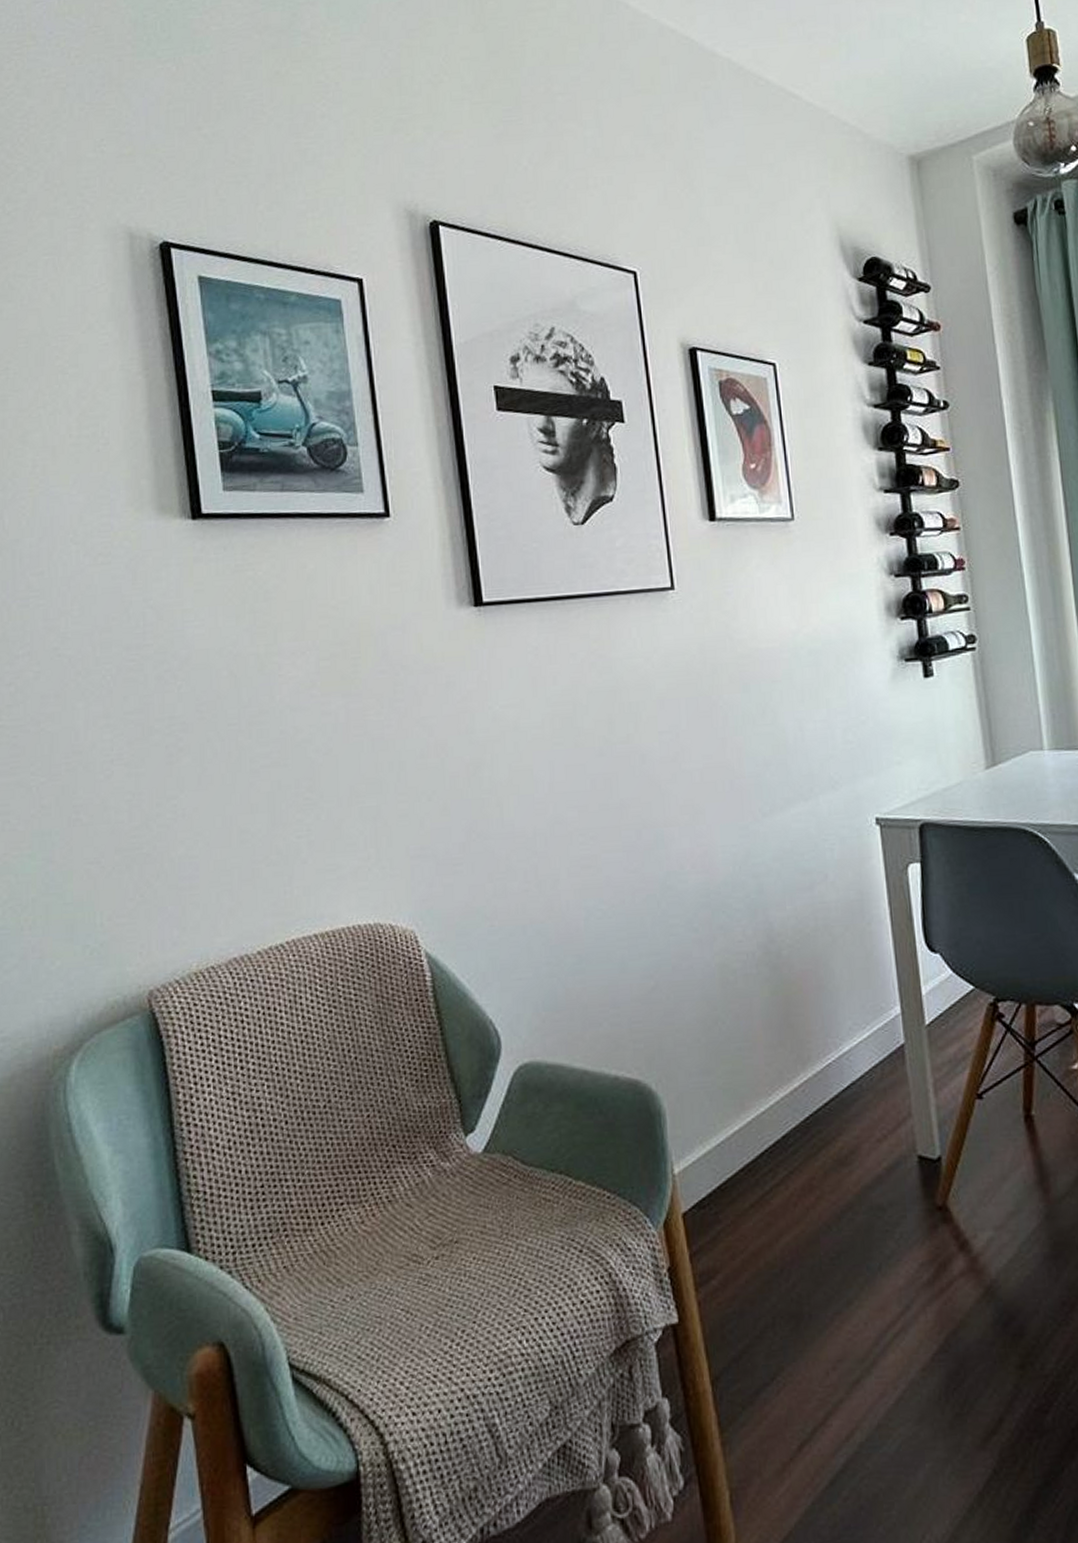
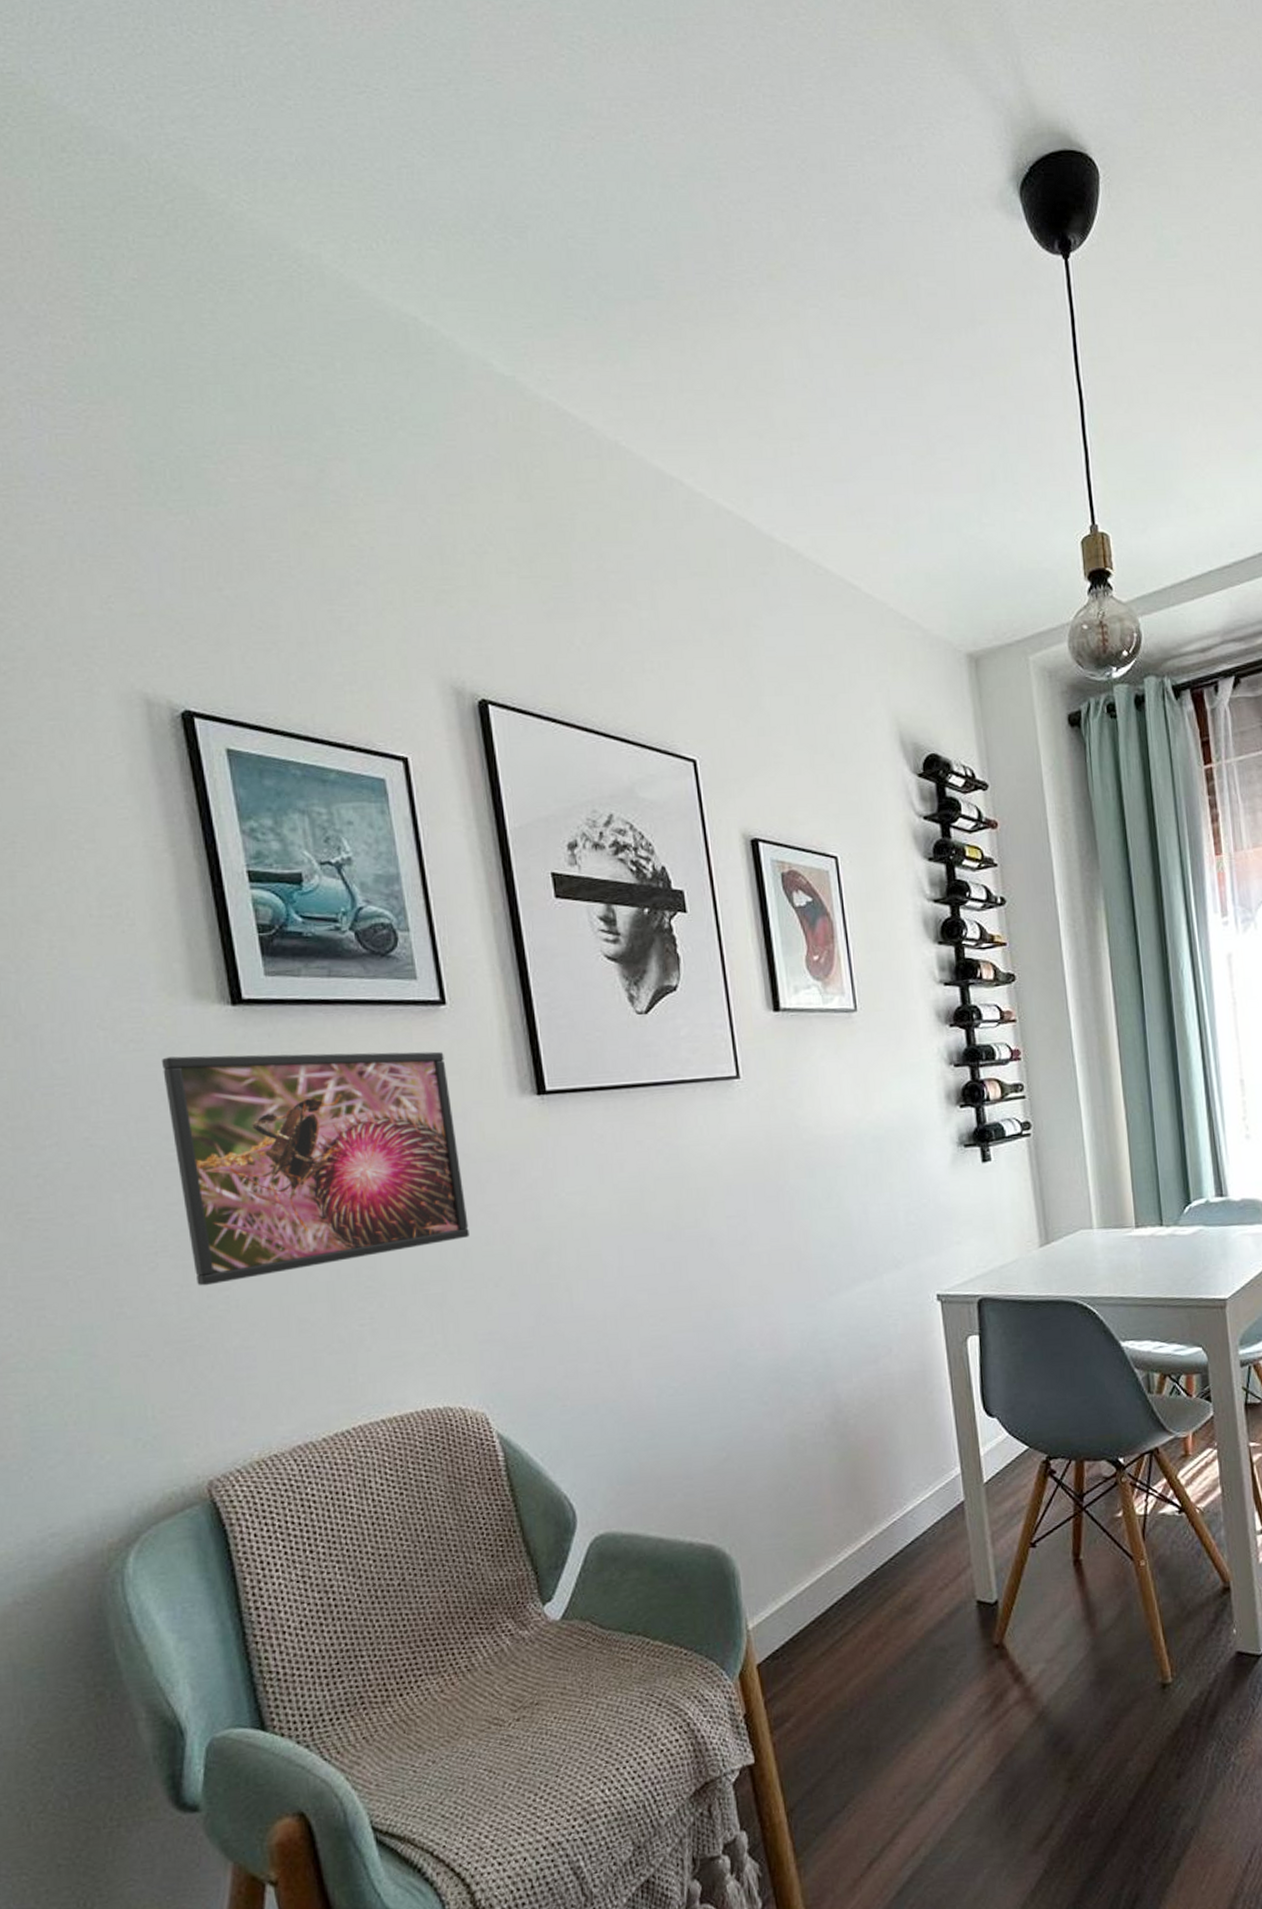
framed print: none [125,563,405,795] -> present [161,1051,469,1286]

